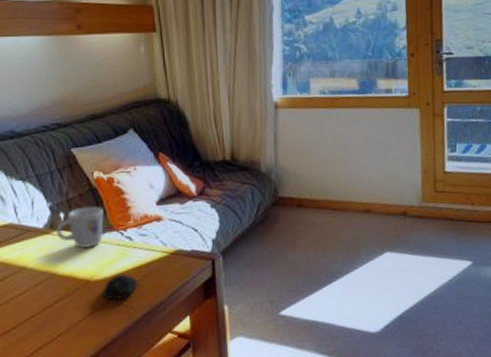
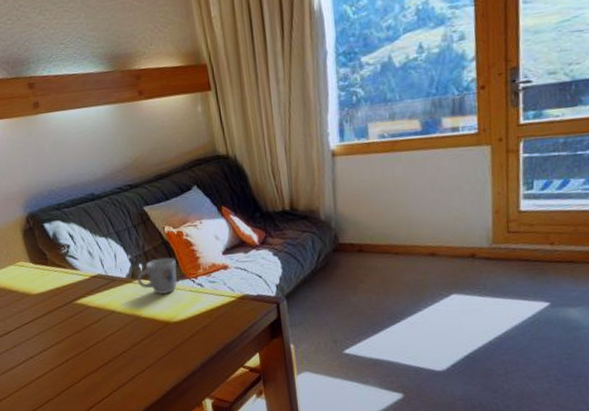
computer mouse: present [102,273,138,311] -> none [180,316,211,349]

